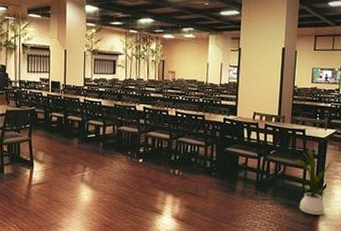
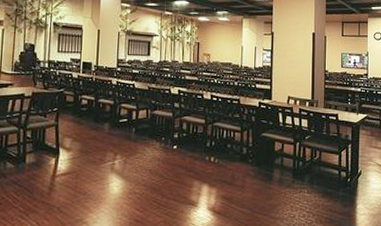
house plant: present [295,150,334,215] -> none [330,136,367,204]

